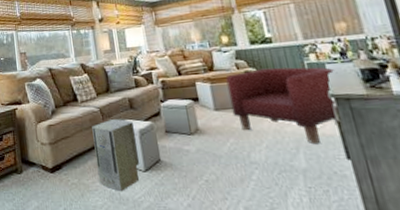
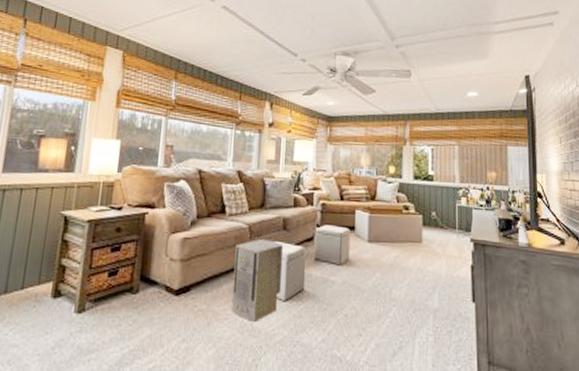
armchair: present [225,67,339,145] -> none [384,205,481,286]

